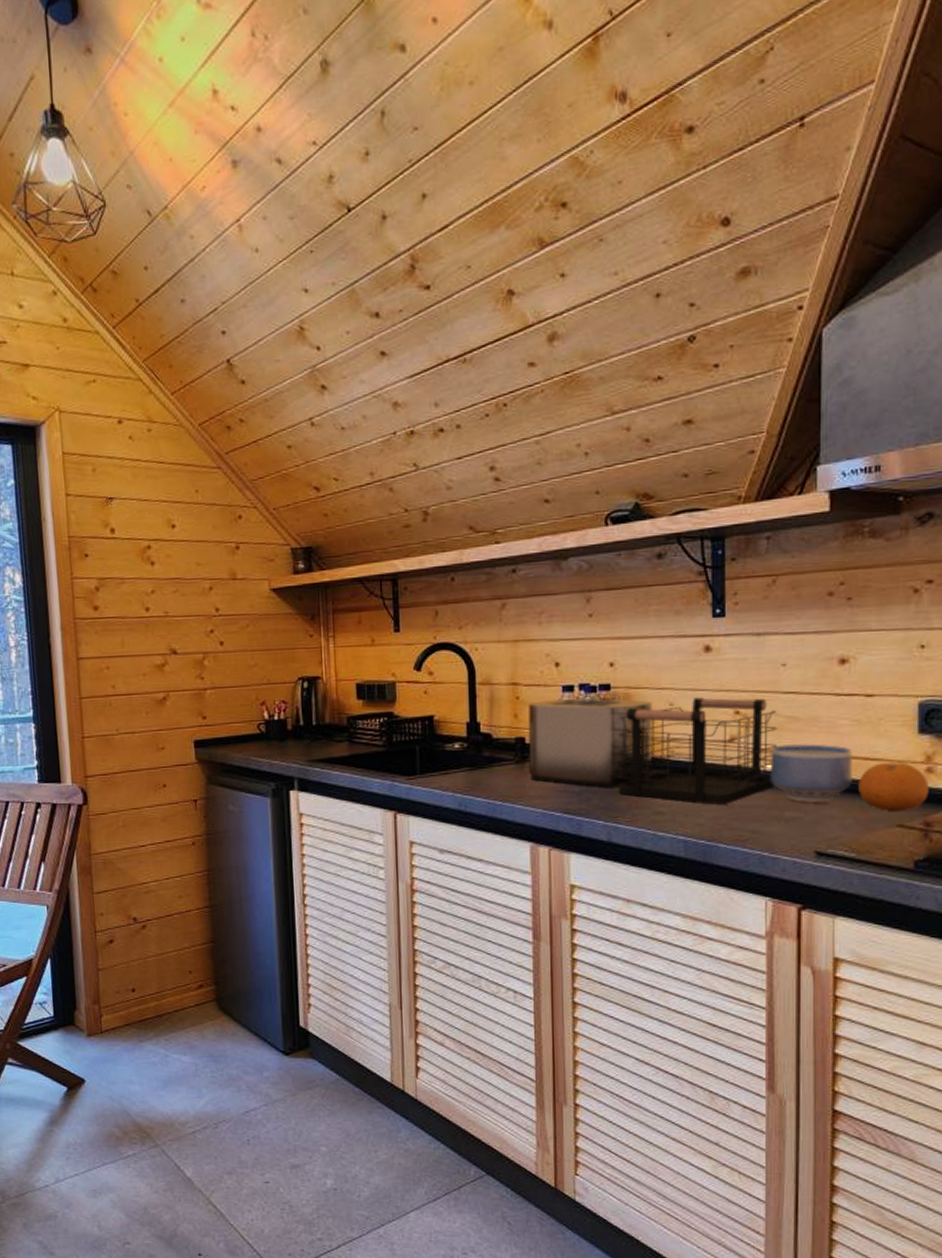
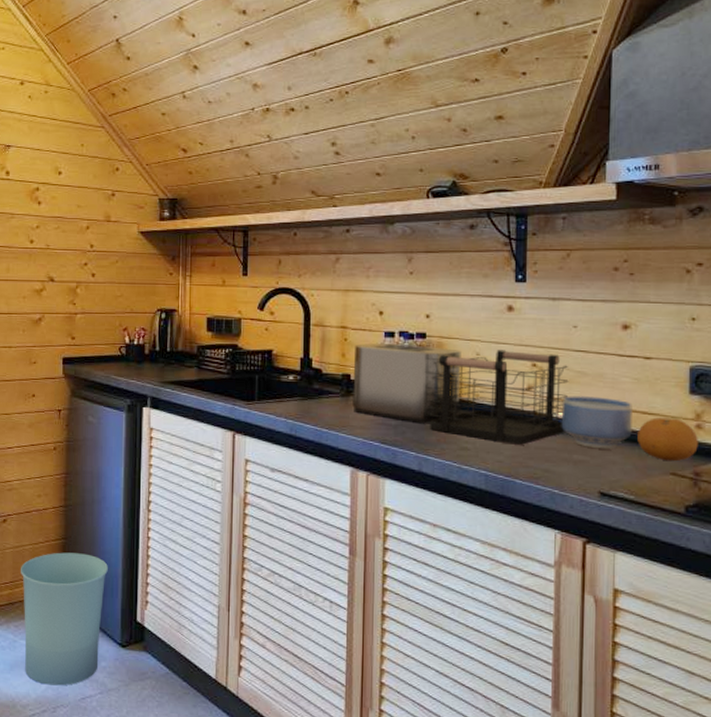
waste bin: none [166,957,264,1100] -> present [21,552,108,686]

